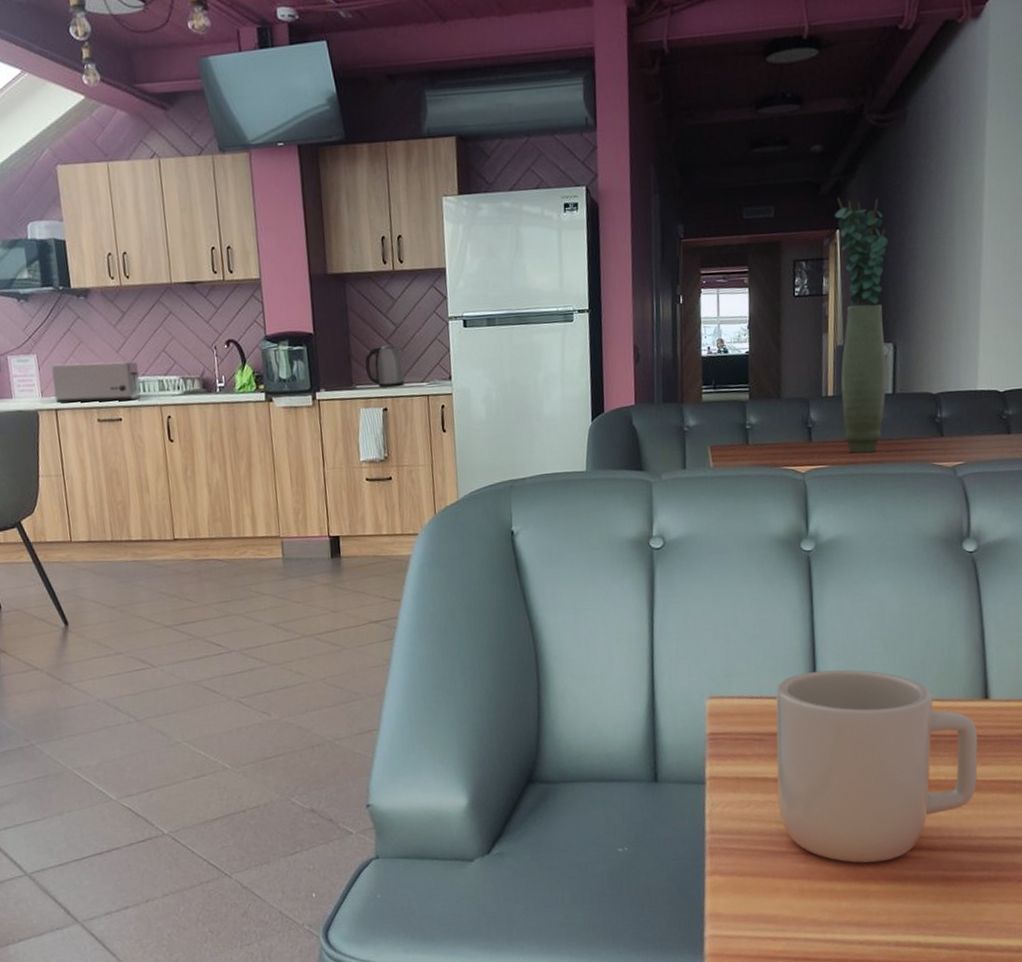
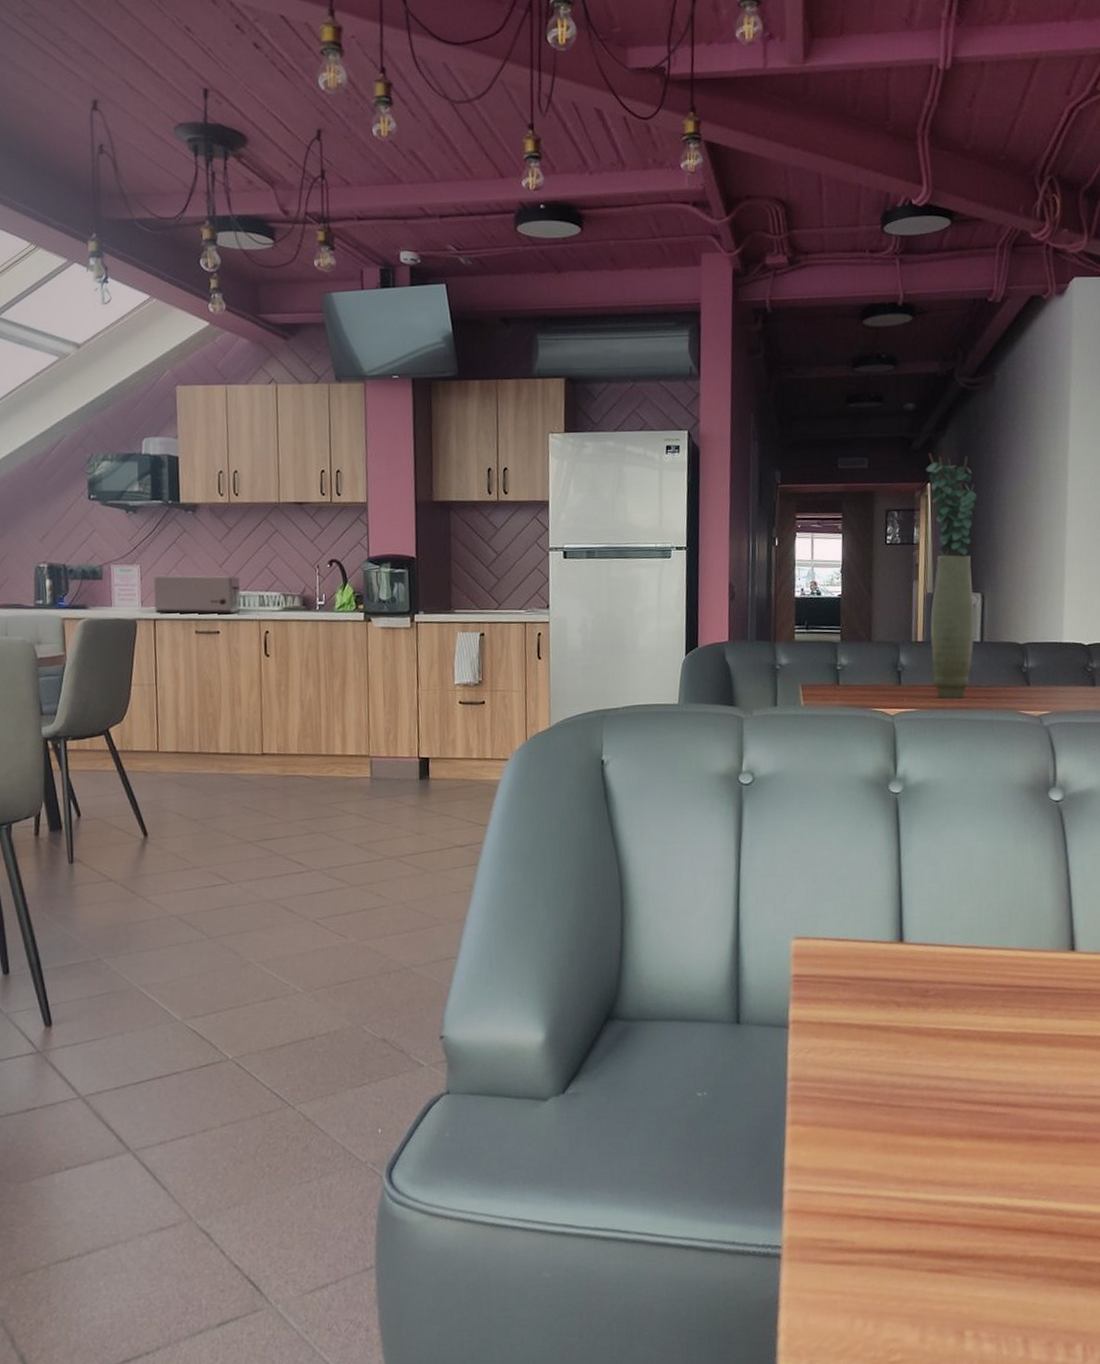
kettle: present [365,344,405,388] -> none [465,571,503,614]
mug: present [776,669,978,863] -> none [861,914,1065,1118]

